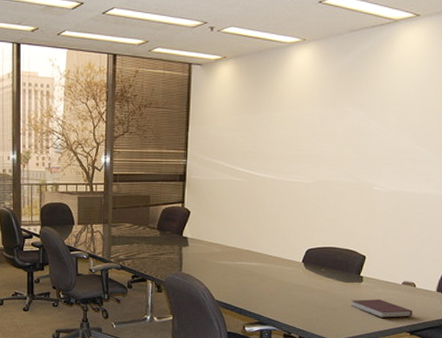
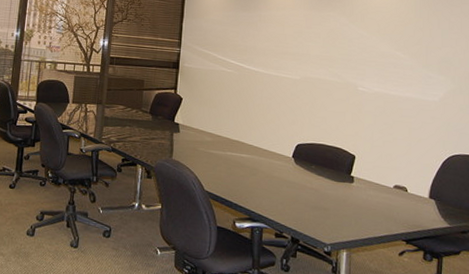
notebook: present [351,299,413,318] -> none [343,201,407,224]

